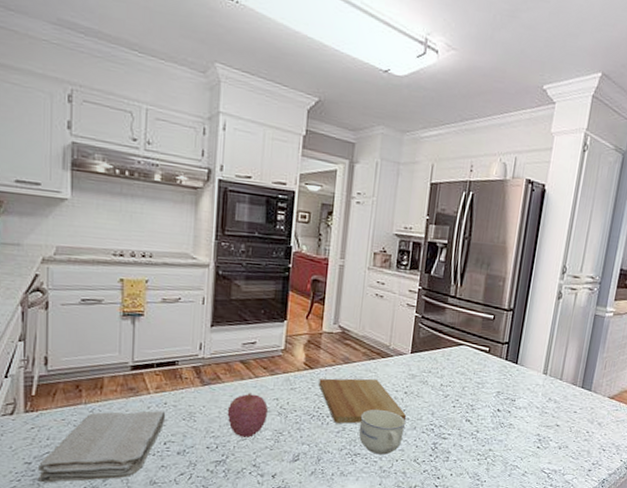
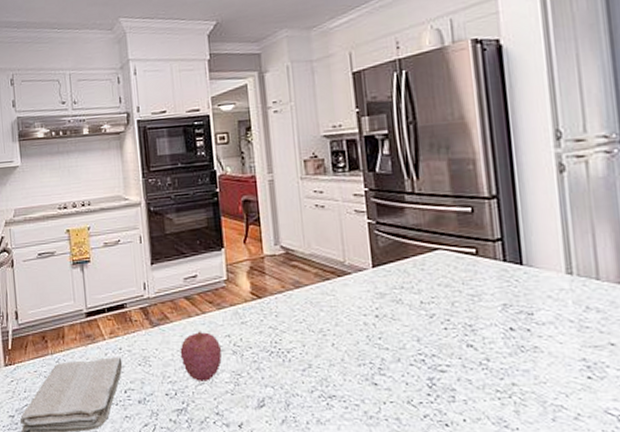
cutting board: present [318,378,406,424] -> none [270,302,384,359]
cup: present [359,409,406,455] -> none [326,339,386,396]

